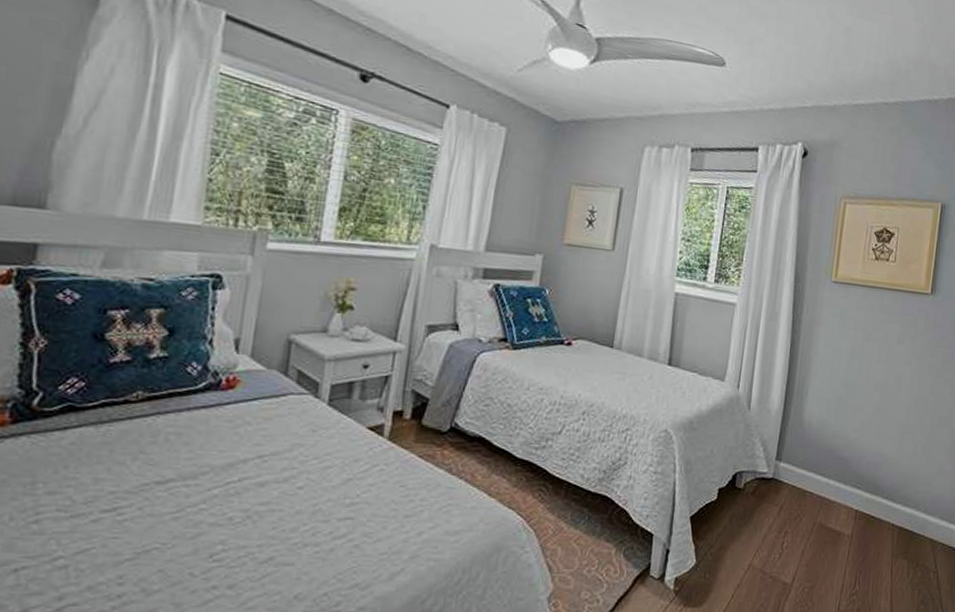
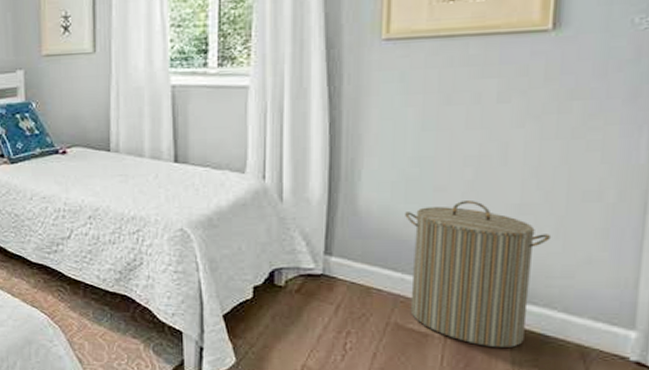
laundry hamper: none [830,419,921,544] -> present [404,201,552,349]

